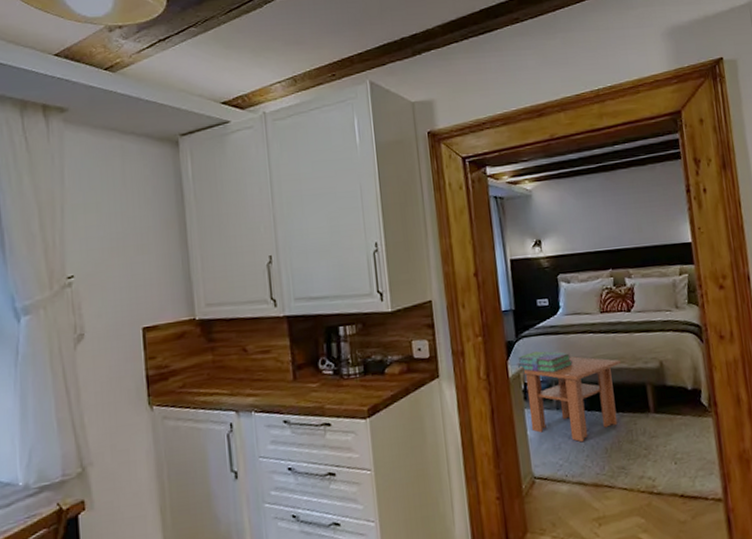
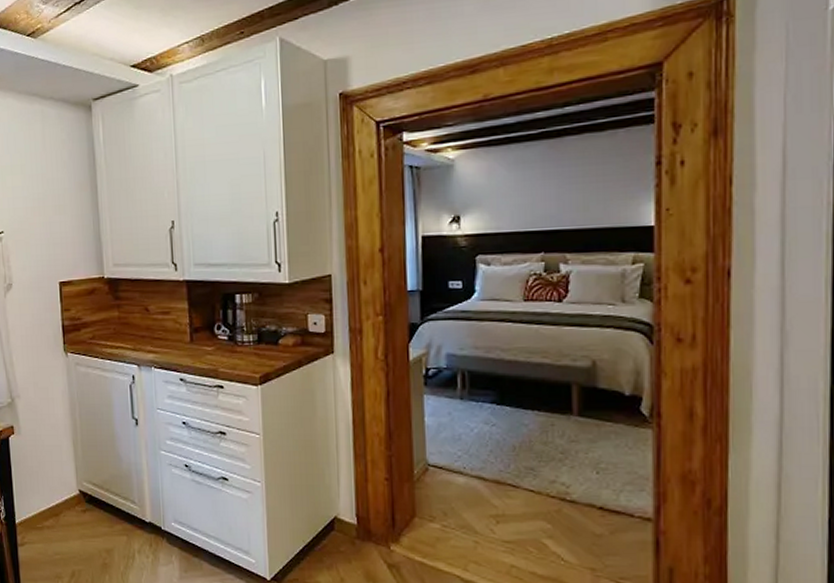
coffee table: present [516,355,621,443] -> none [418,344,542,436]
stack of books: present [517,351,573,373] -> none [419,336,484,360]

